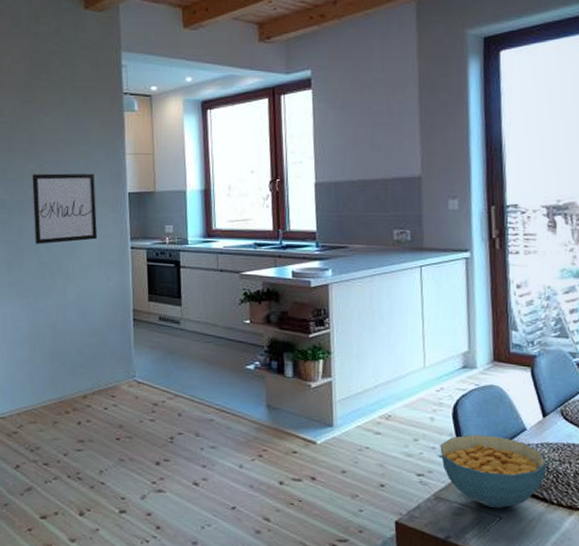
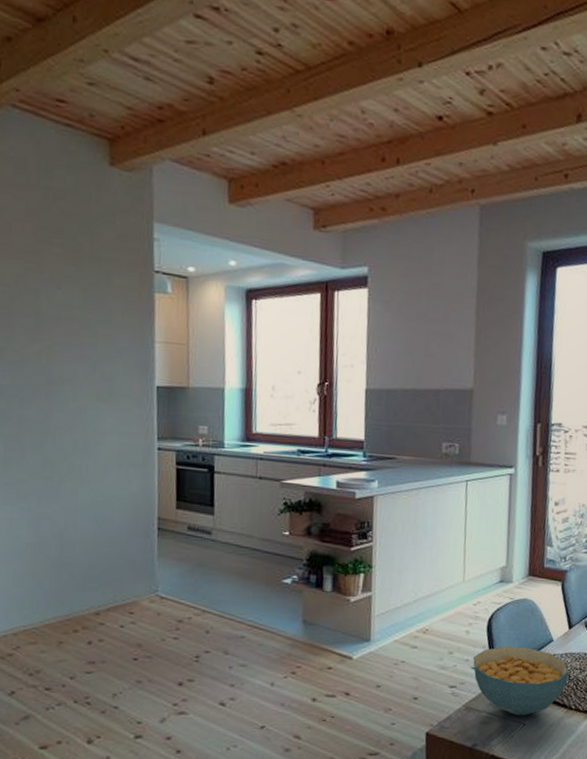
wall art: present [32,173,97,244] -> none [37,357,118,440]

